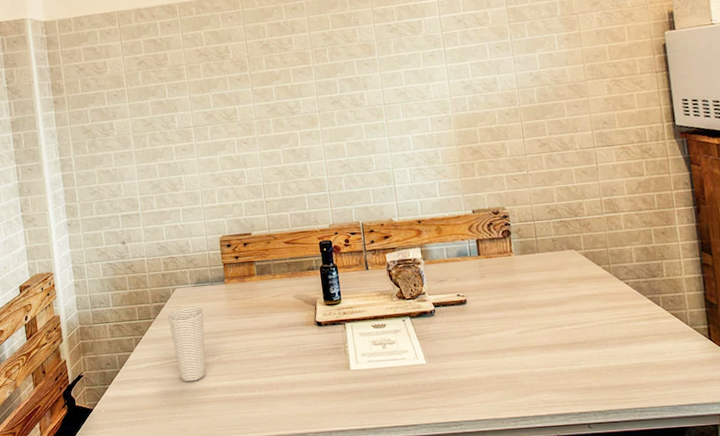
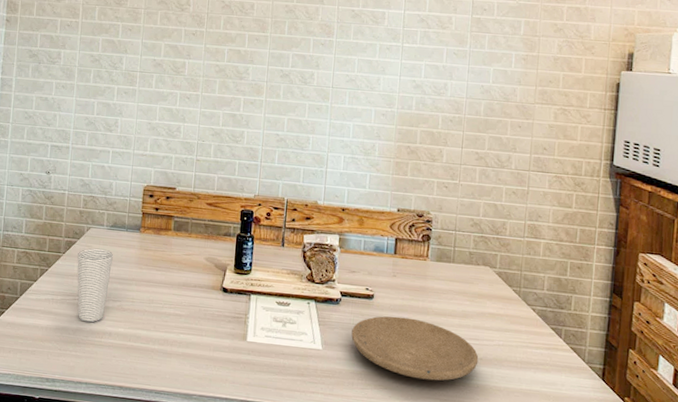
plate: none [451,315,583,375] -> present [351,316,479,381]

